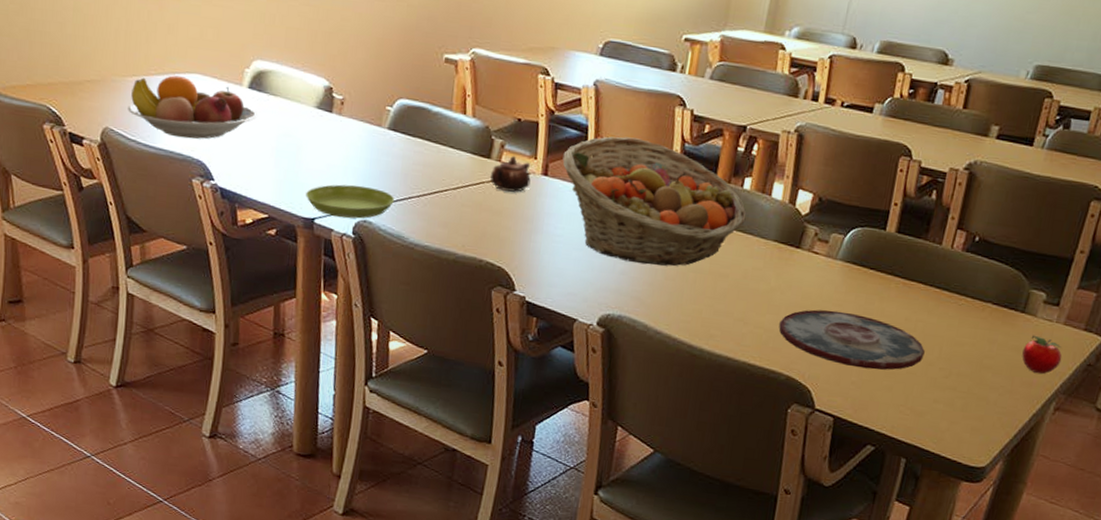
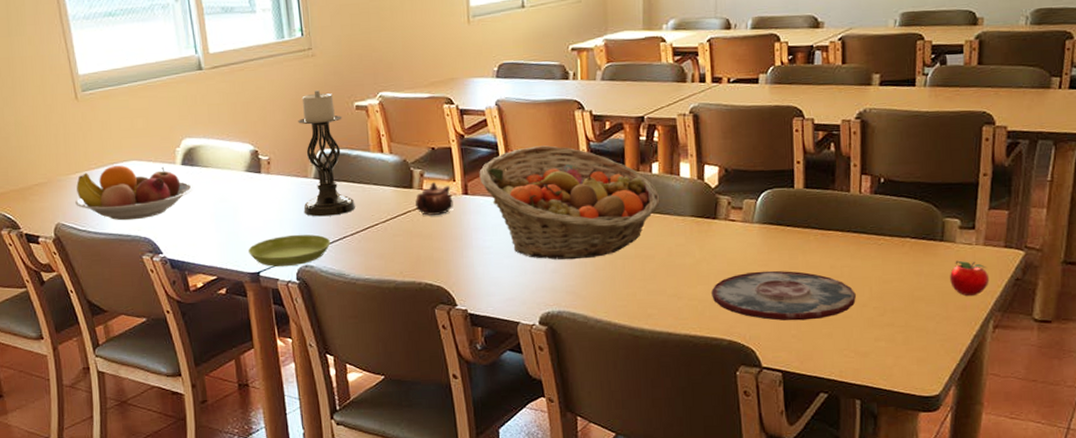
candle holder: none [371,33,429,173] -> present [298,90,355,217]

